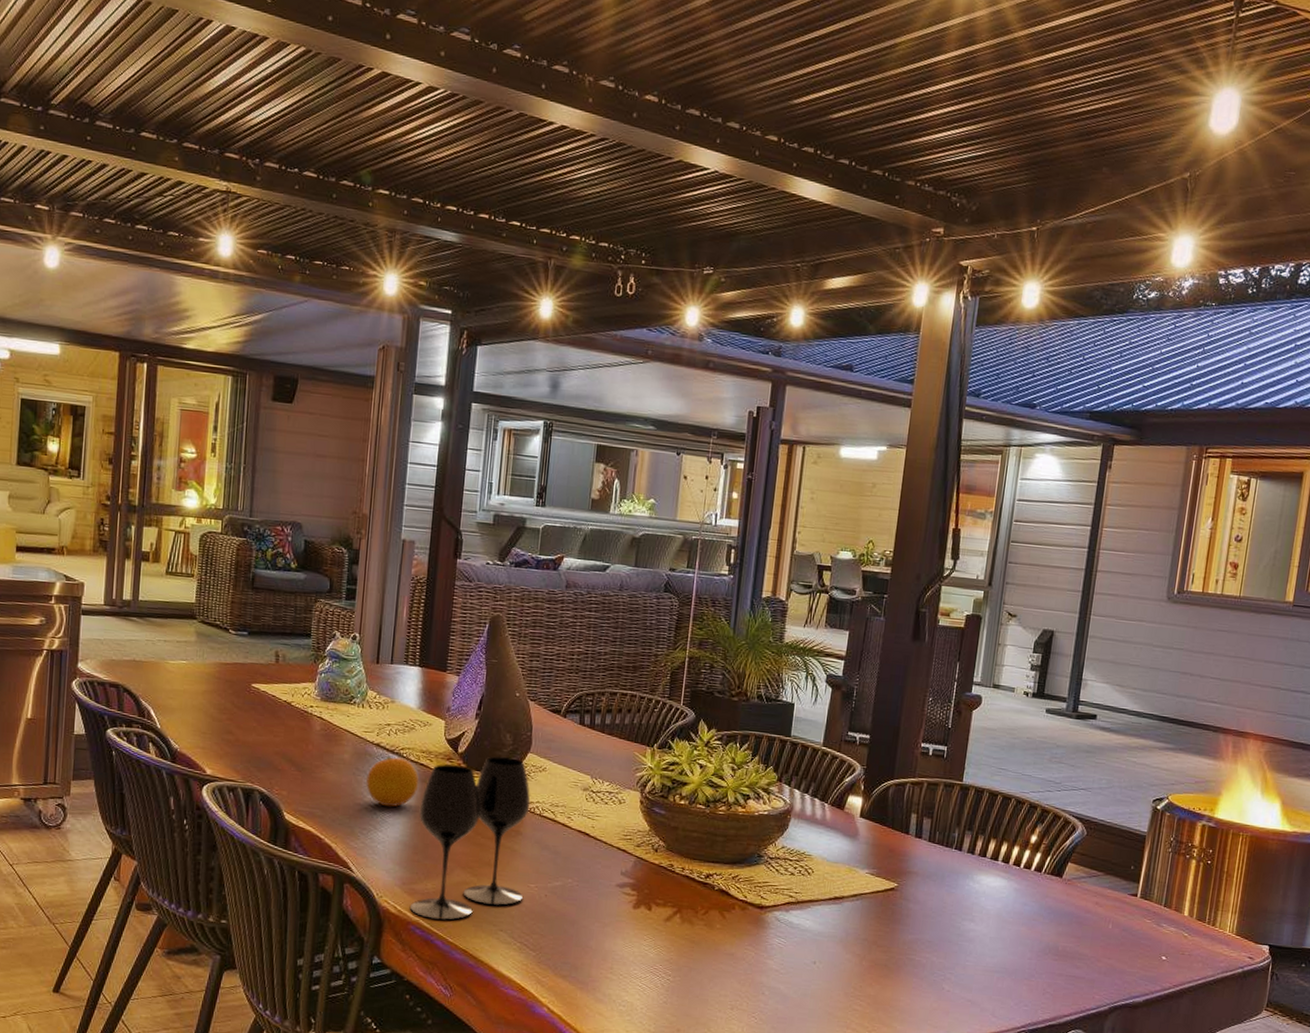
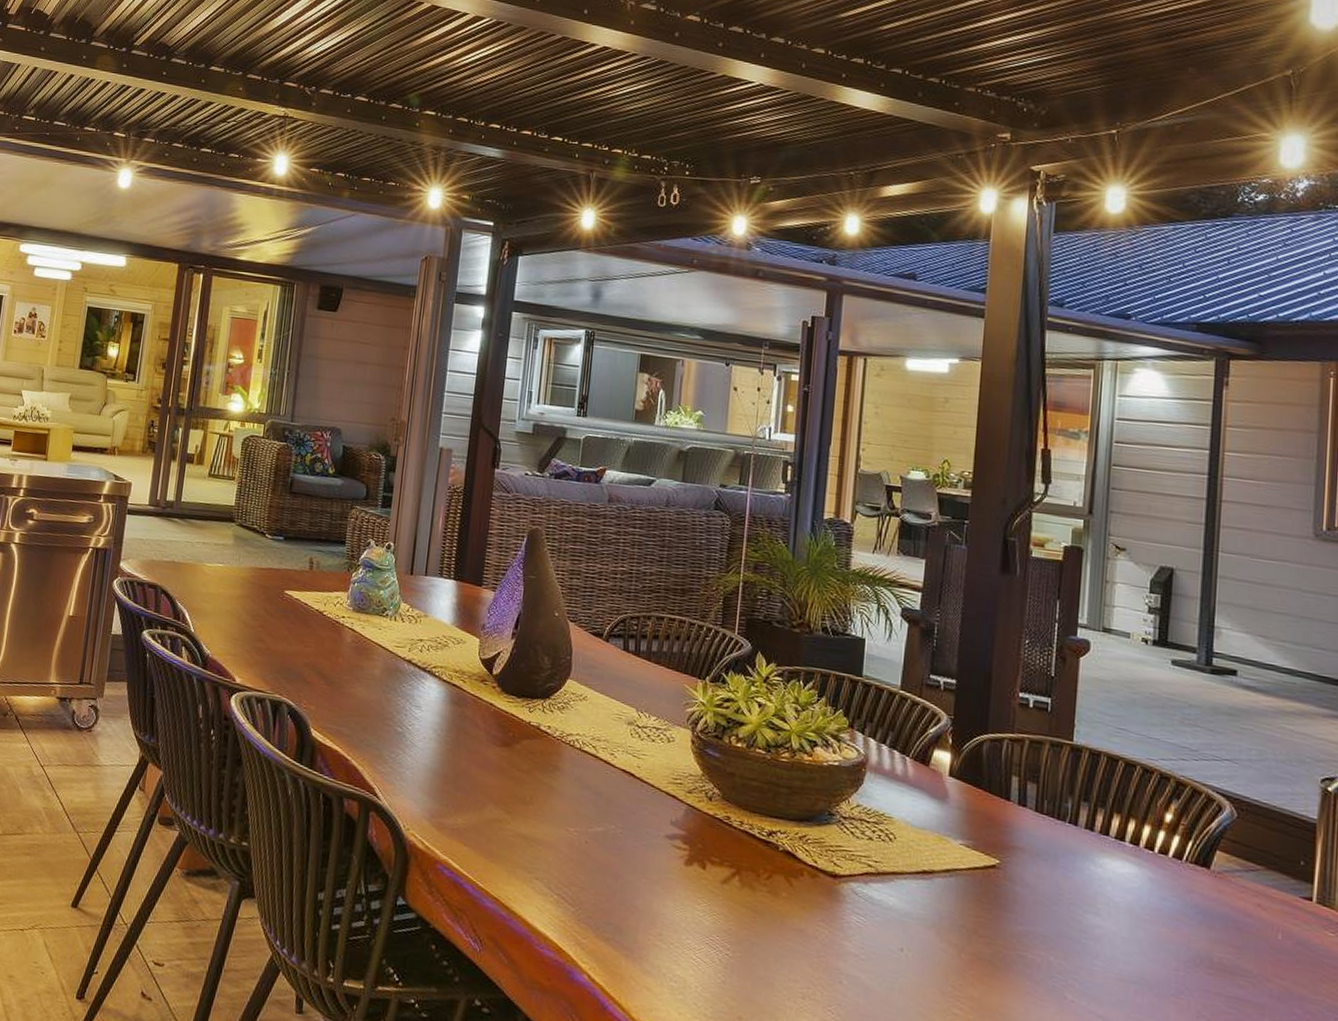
fruit: present [365,755,419,808] -> none [395,673,452,731]
wine glass: present [409,756,531,920] -> none [438,680,571,862]

